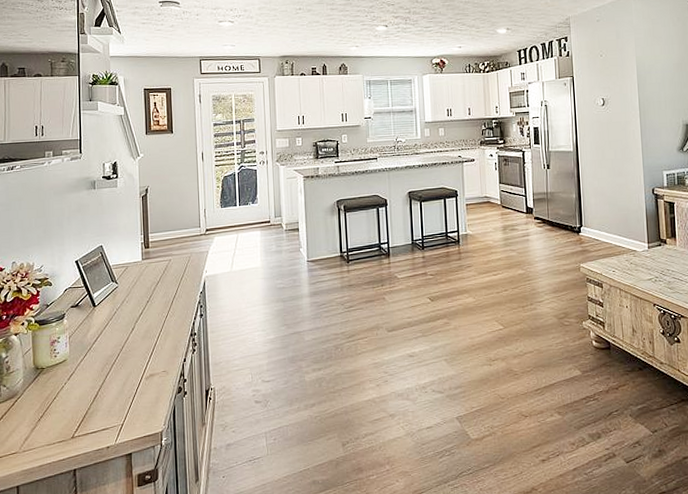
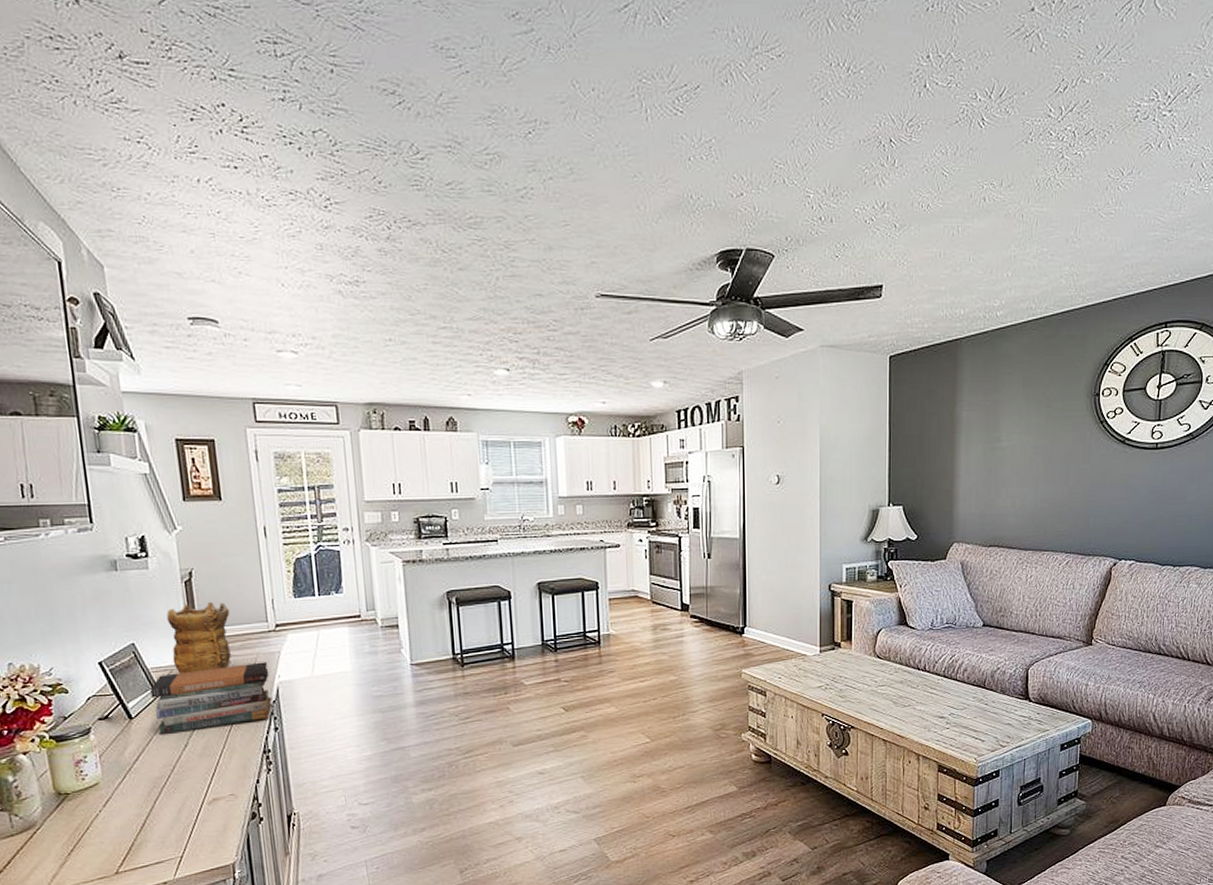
book stack: none [110,260,200,320] -> present [150,662,273,735]
vase: none [127,211,173,270] -> present [166,601,231,674]

